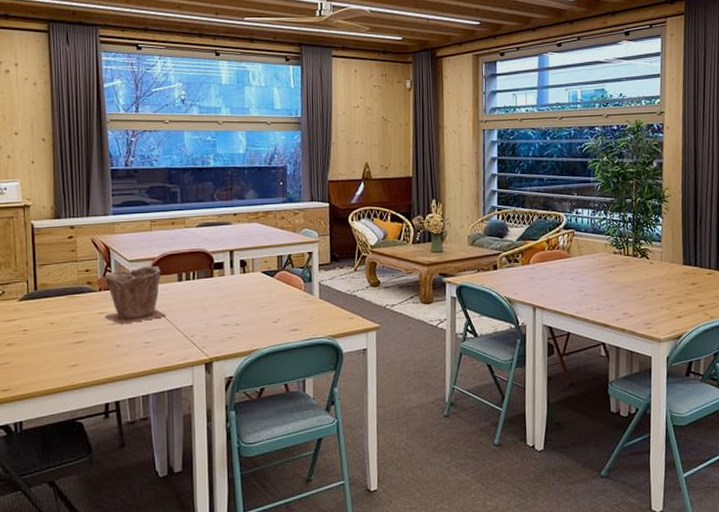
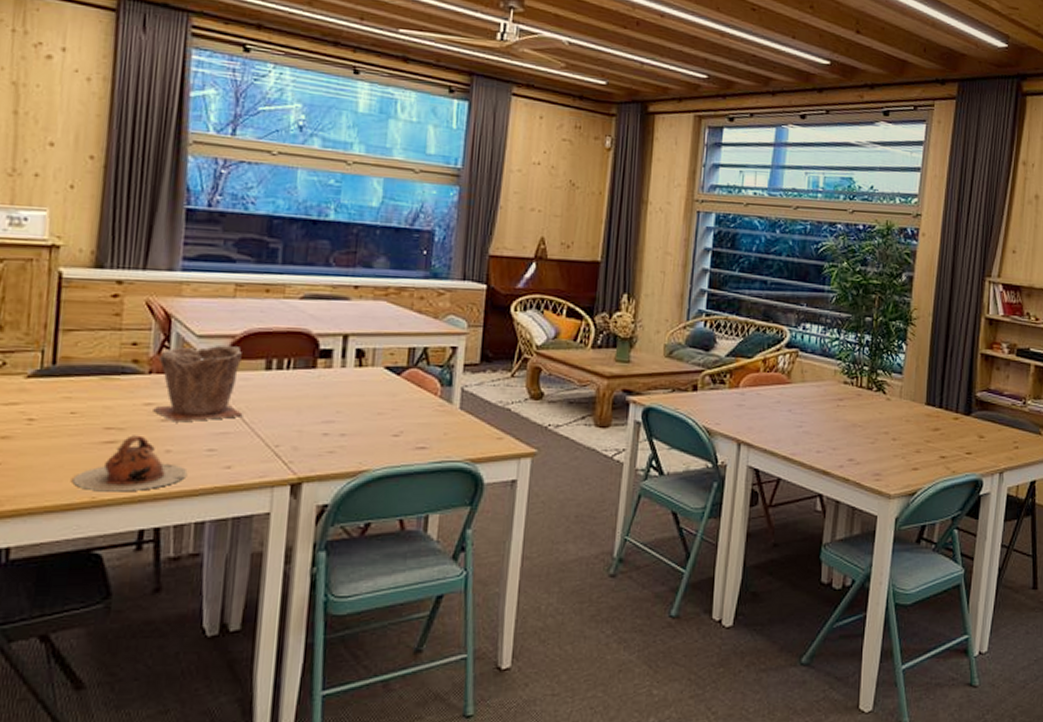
teapot: none [57,336,133,378] -> present [72,435,188,492]

